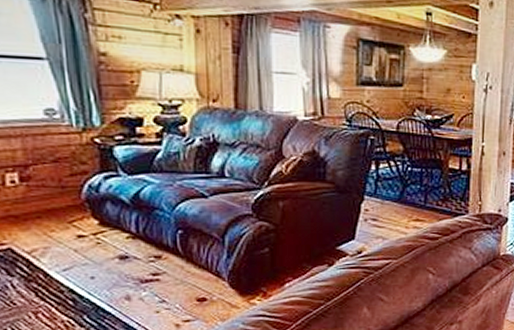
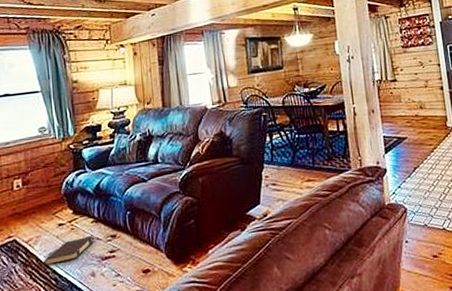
book: none [56,254,129,283] -> present [44,236,94,266]

